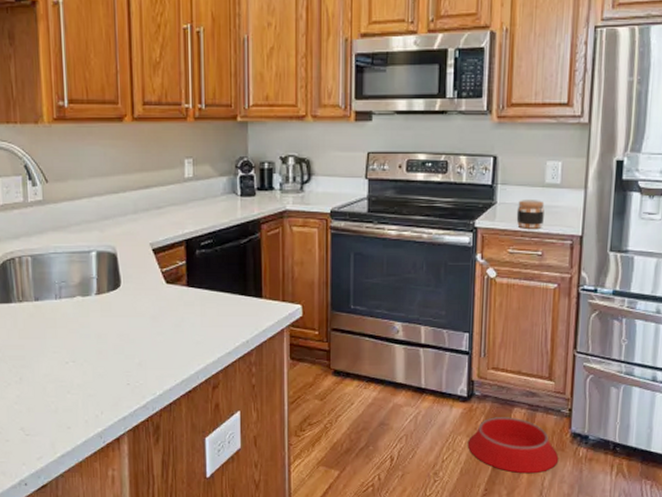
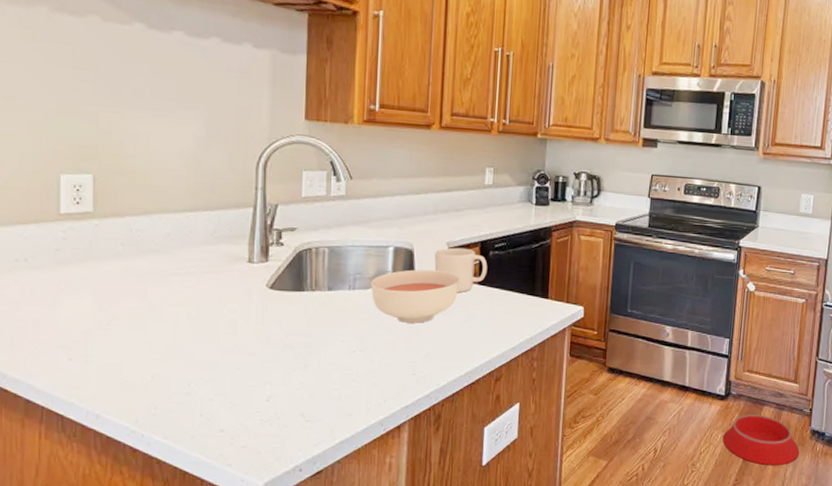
bowl: none [76,274,168,331] -> present [370,269,461,323]
mug: none [139,248,195,296] -> present [434,247,488,292]
jar: present [516,200,545,229] -> none [774,225,798,251]

